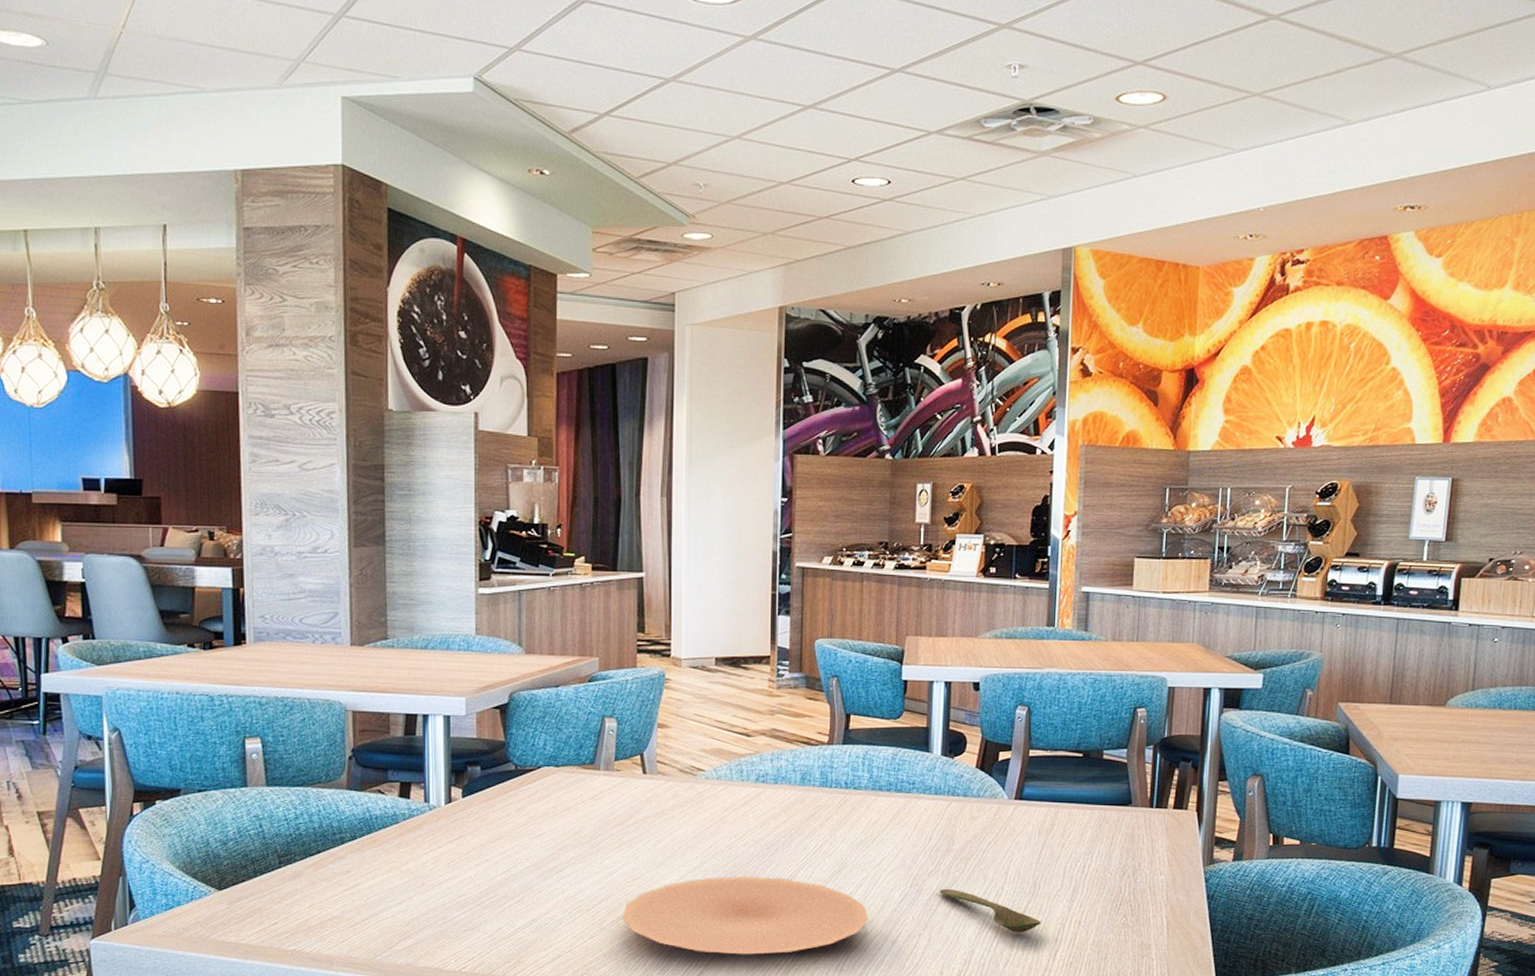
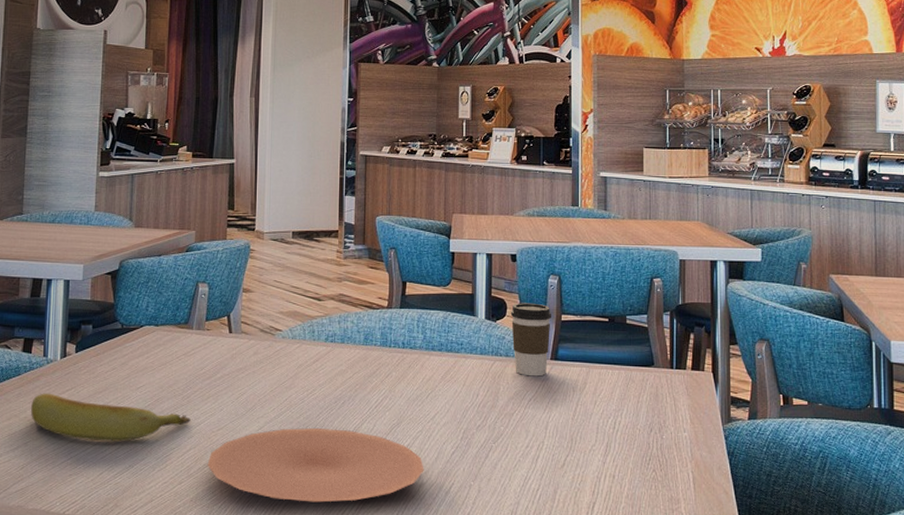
banana: none [414,842,601,894] -> present [31,393,191,442]
spoon: present [939,888,1041,933] -> none [486,442,579,486]
coffee cup: none [970,737,1018,818] -> present [510,303,551,377]

